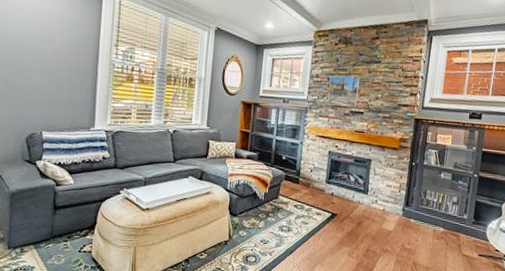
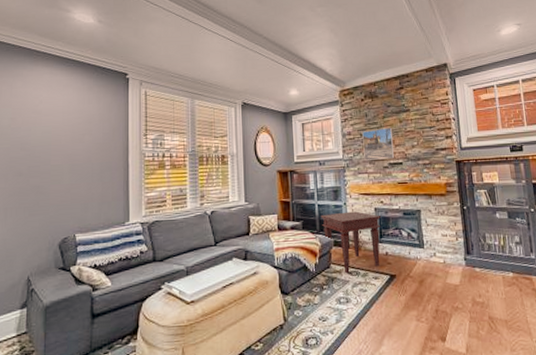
side table: none [276,149,333,206] -> present [321,211,381,274]

